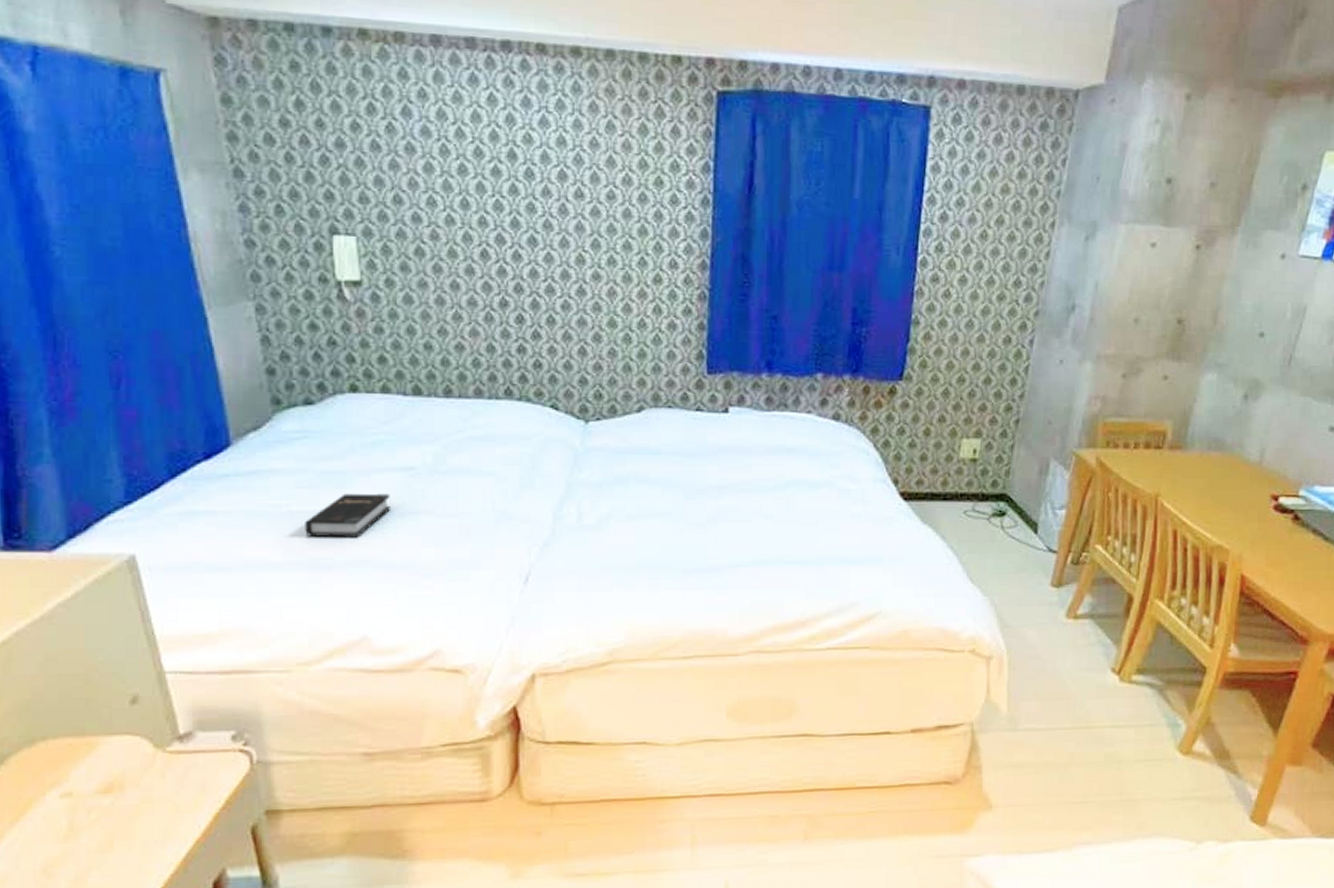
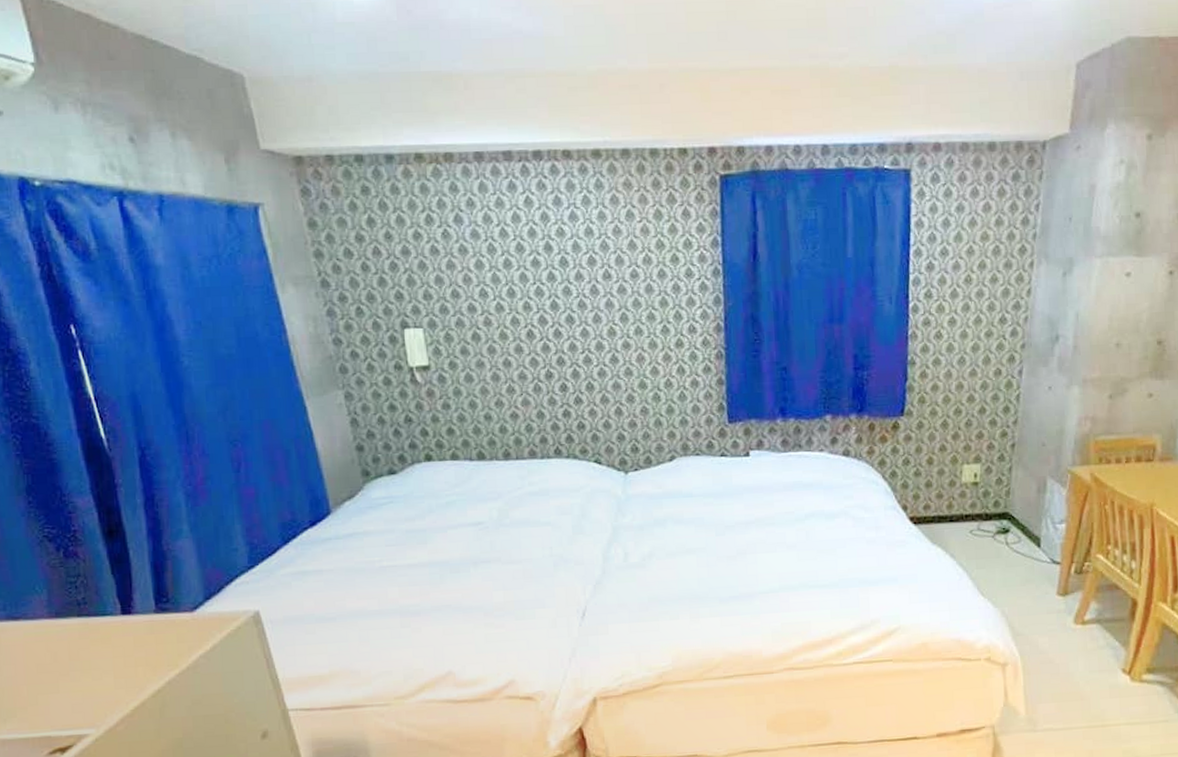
hardback book: present [305,493,390,538] -> none [395,546,465,587]

